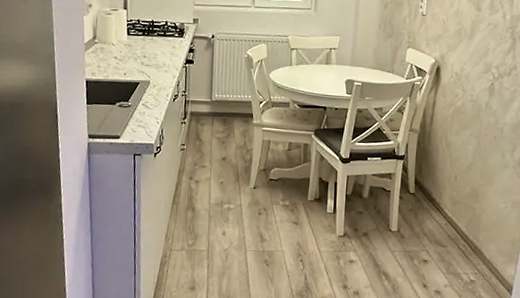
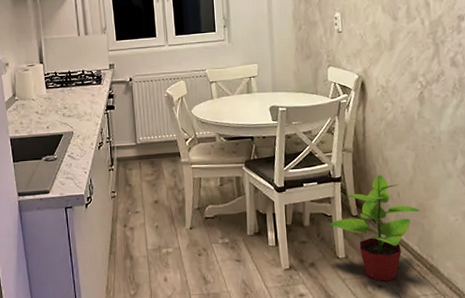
potted plant: none [387,158,474,257] -> present [329,175,420,282]

